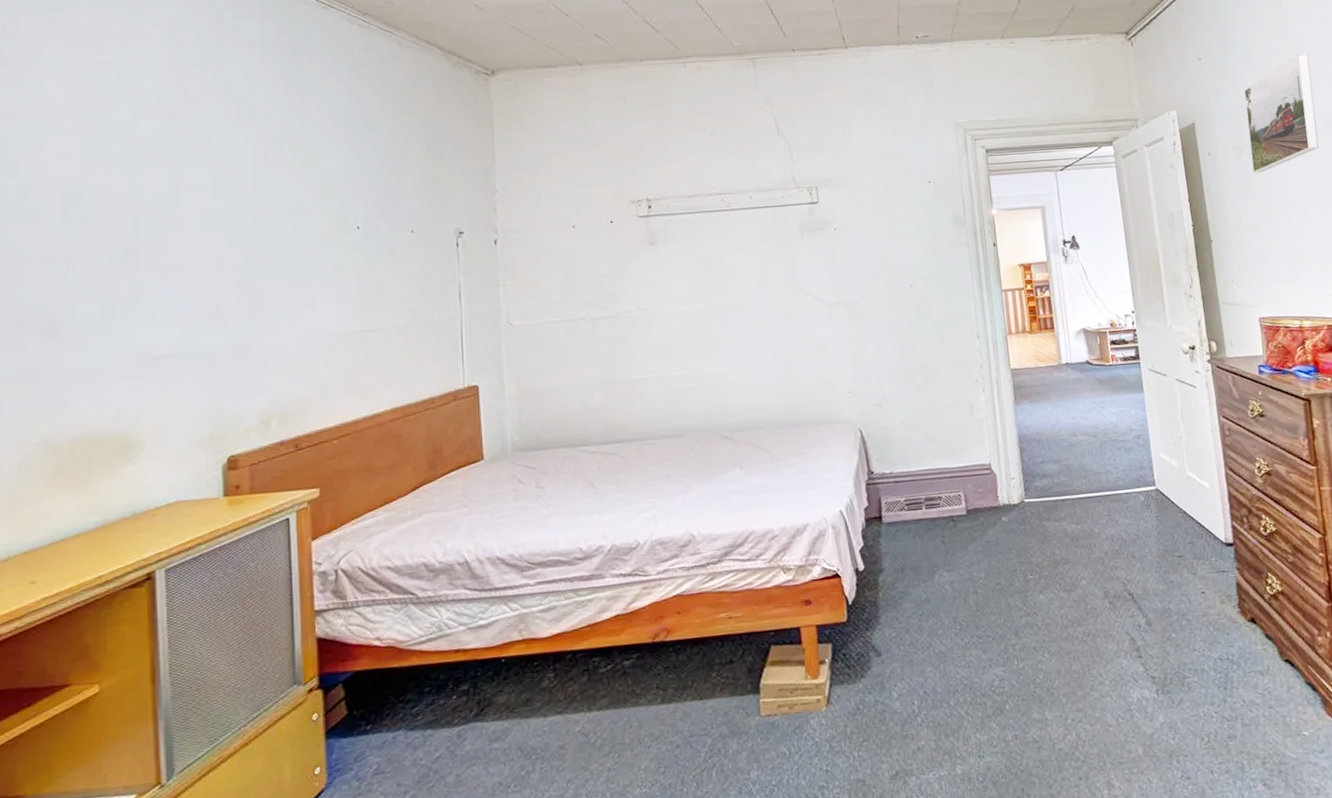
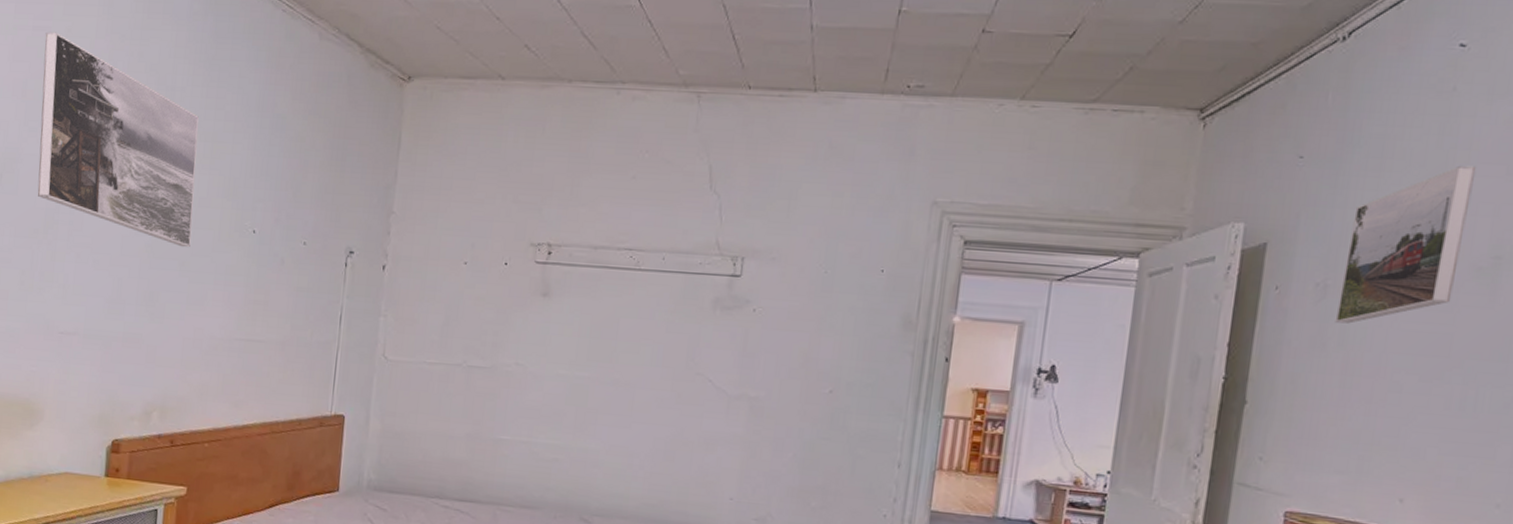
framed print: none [103,65,292,253] -> present [37,31,199,248]

